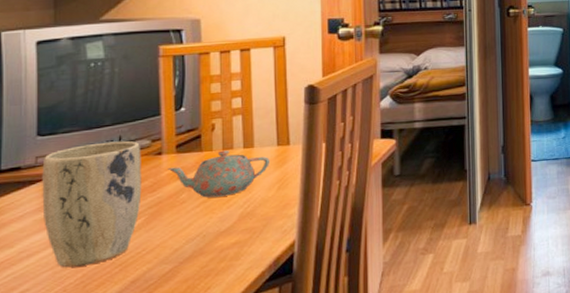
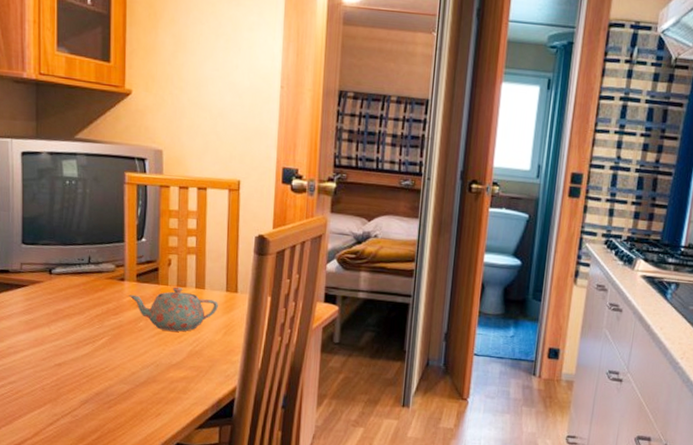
plant pot: present [42,141,142,268] -> none [26,259,107,371]

